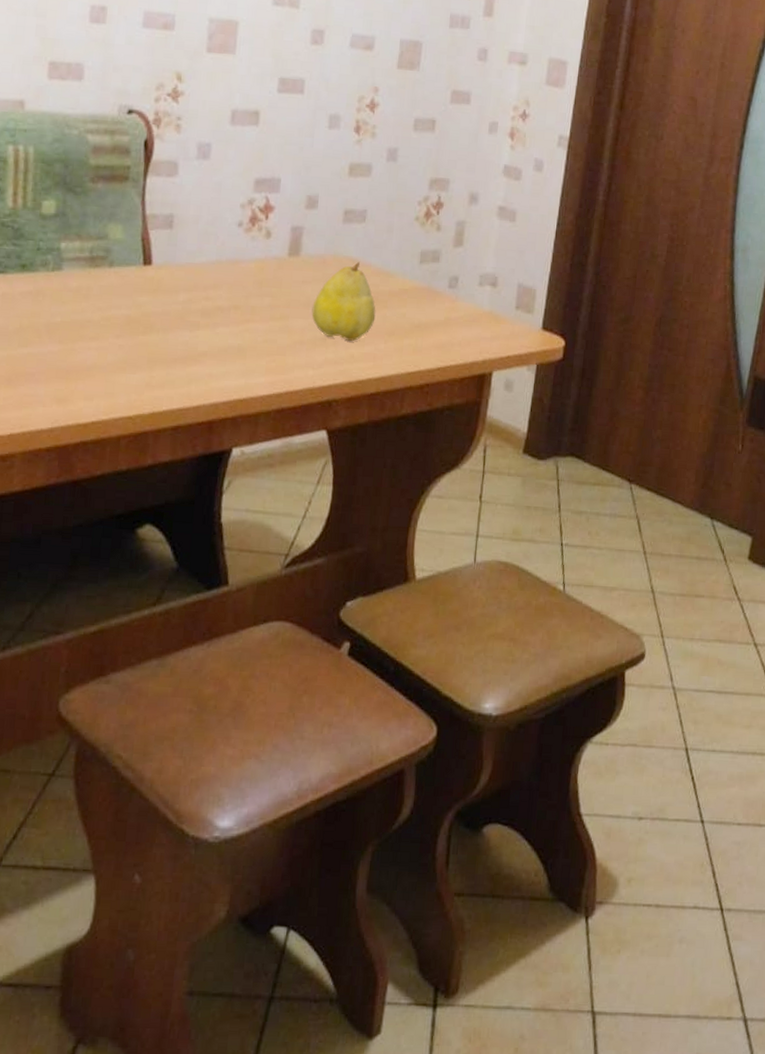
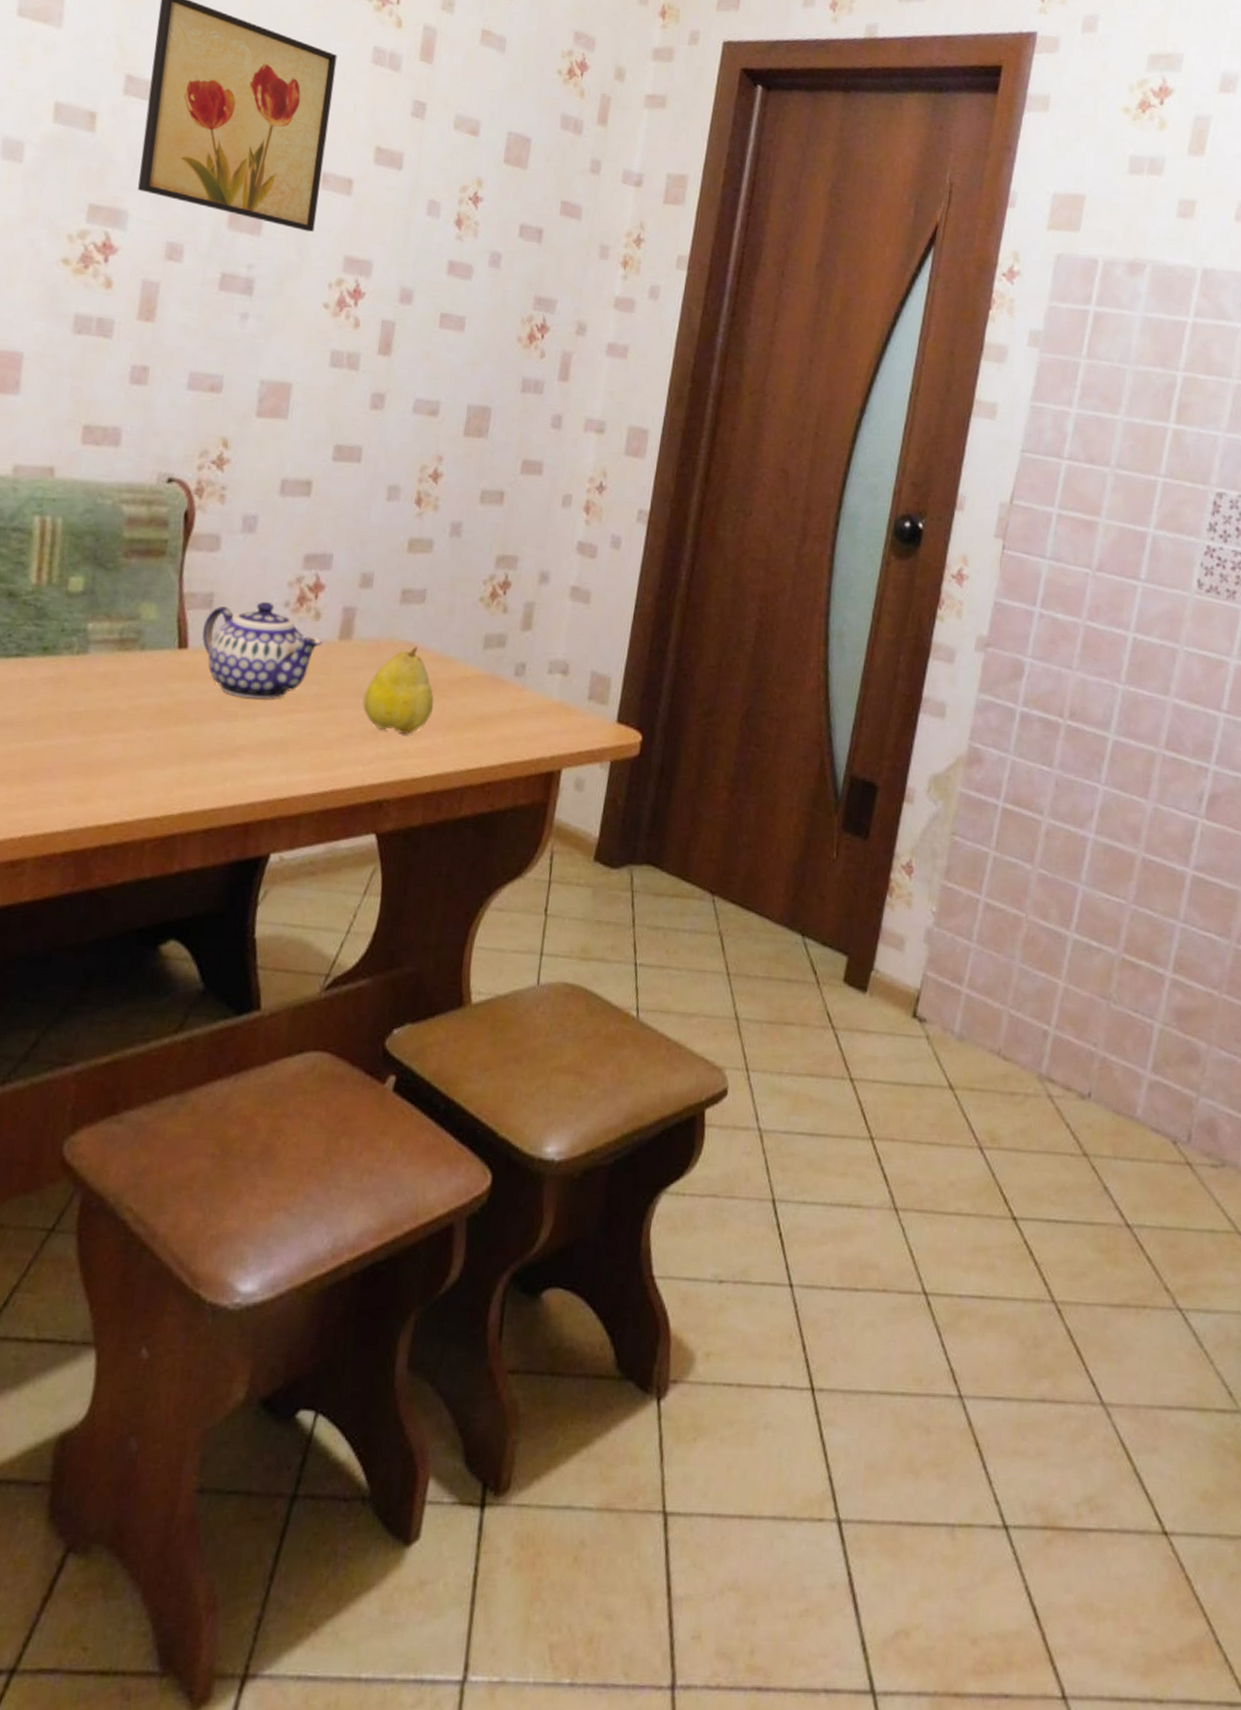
teapot: none [164,221,273,311] -> present [202,601,322,700]

